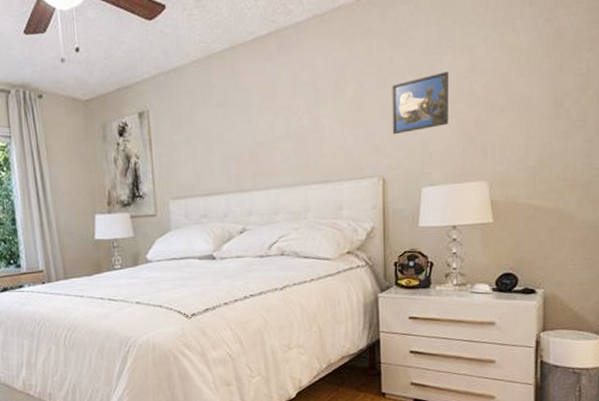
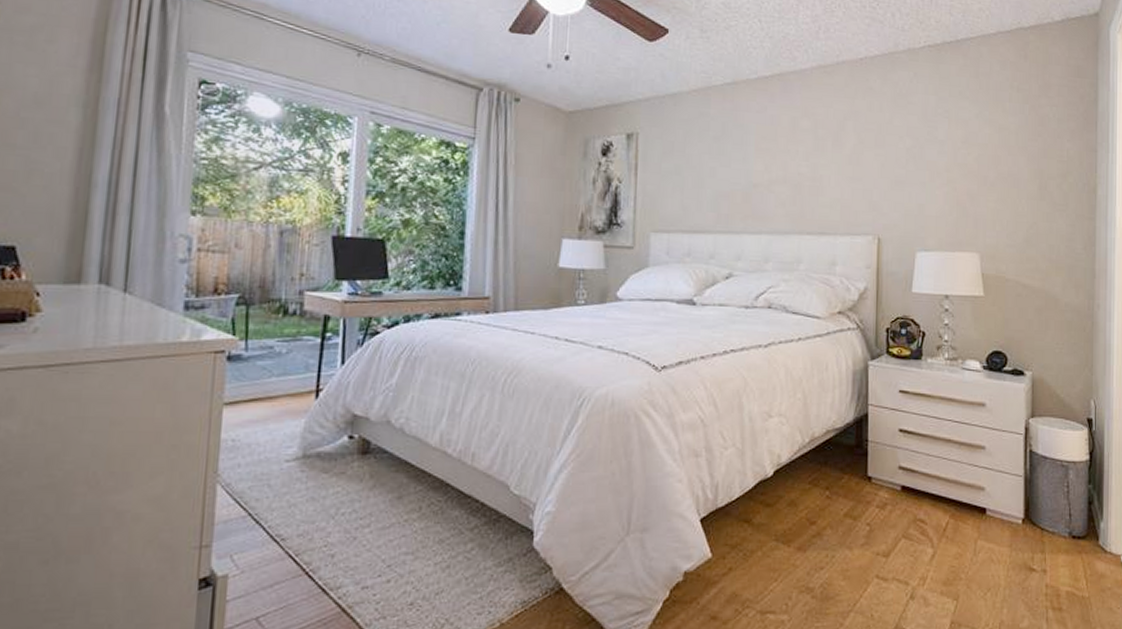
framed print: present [392,71,449,135] -> none [889,139,944,195]

